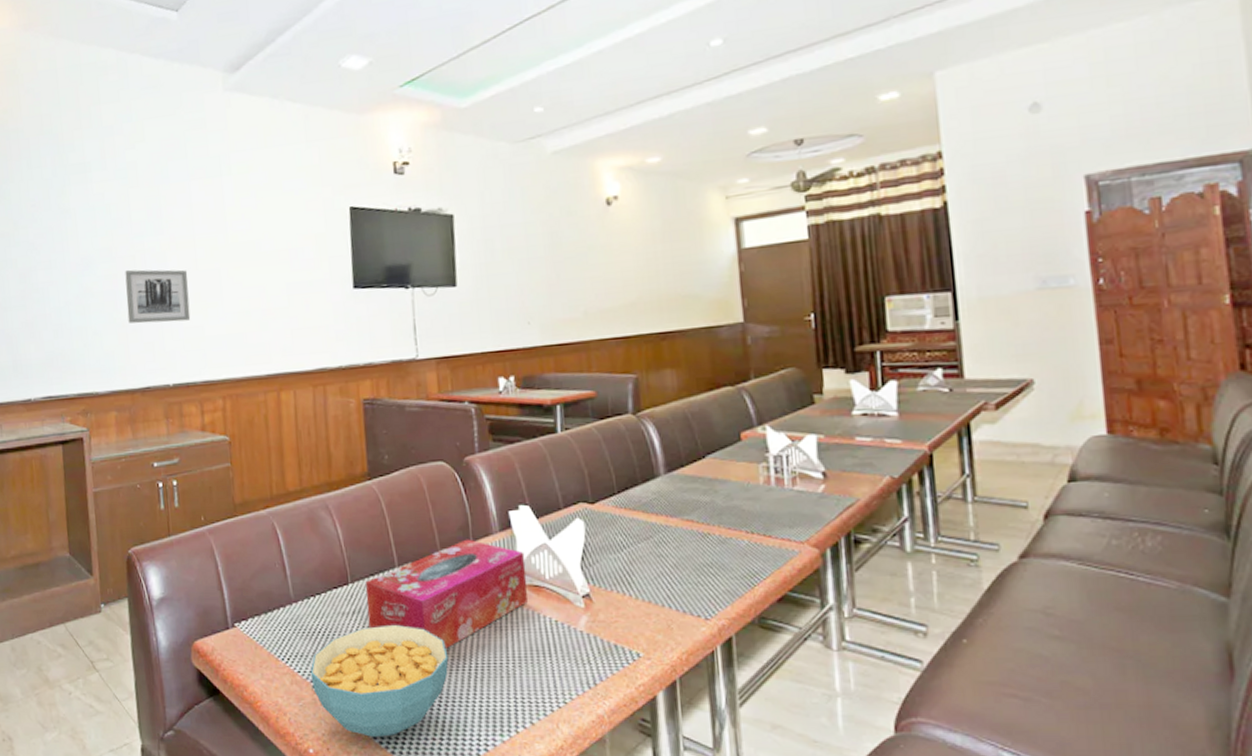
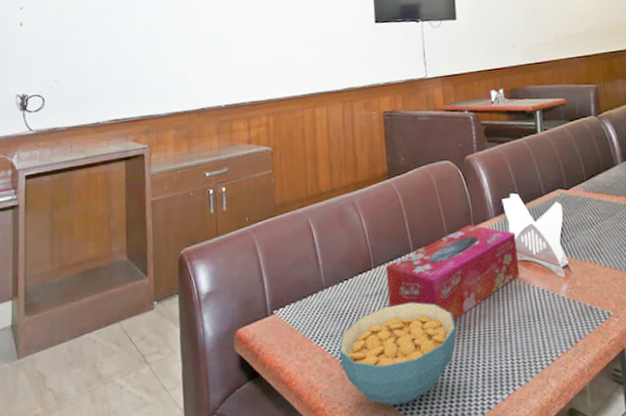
wall art: present [125,269,191,324] -> none [186,11,241,56]

